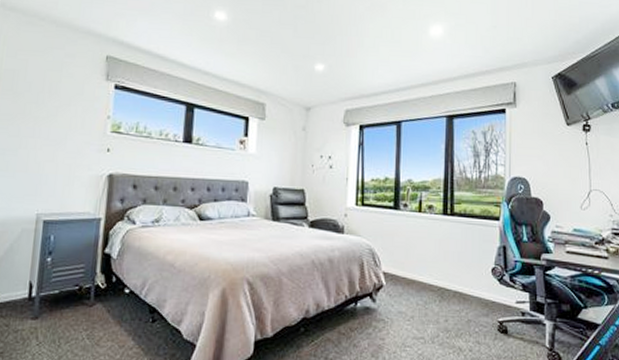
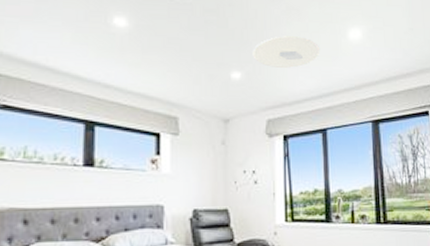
ceiling light: none [336,31,401,62] -> present [252,36,321,68]

